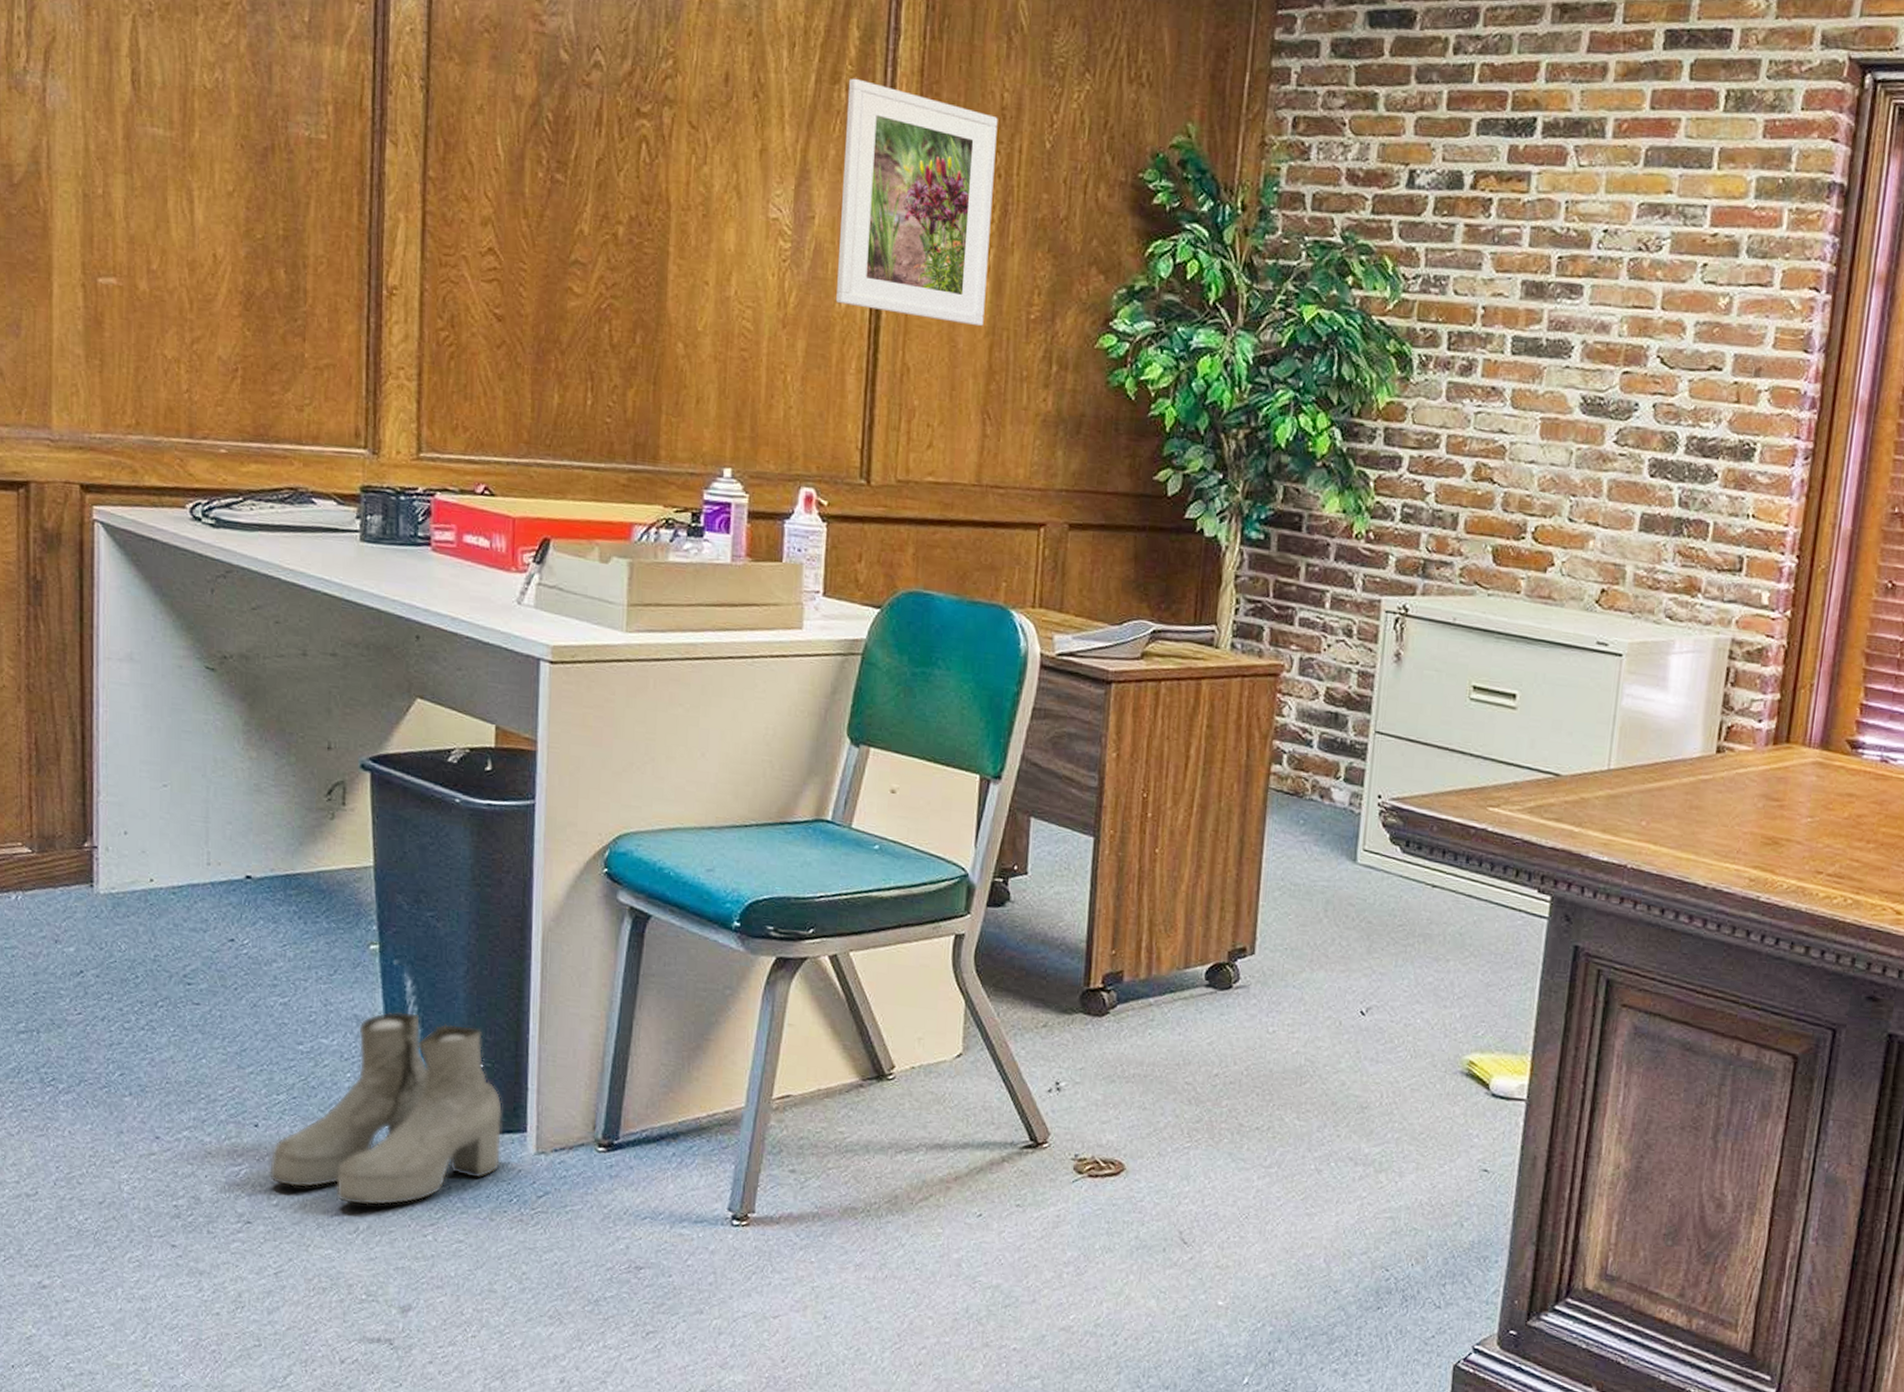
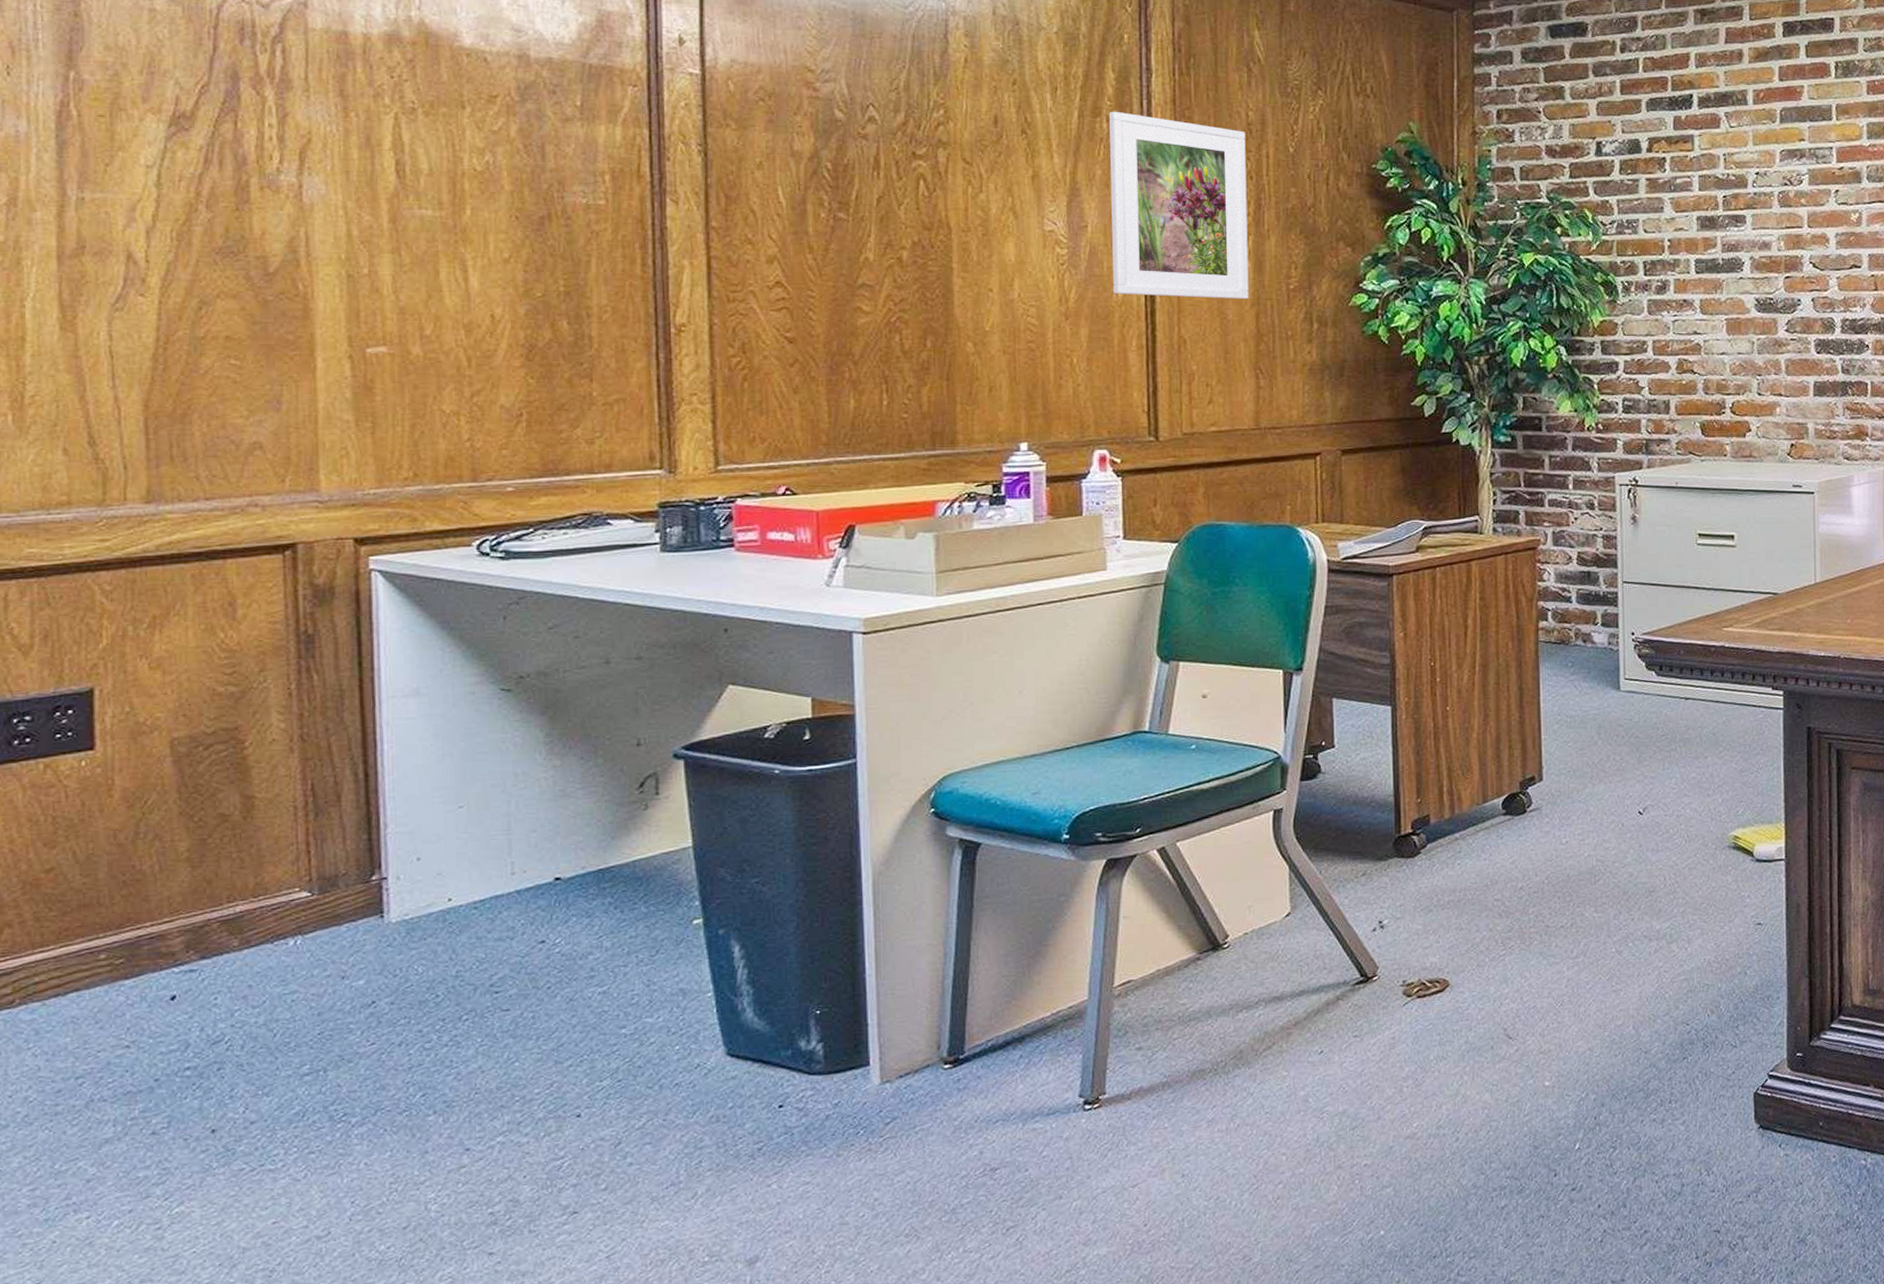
boots: present [268,1011,503,1206] -> none [594,975,845,1172]

